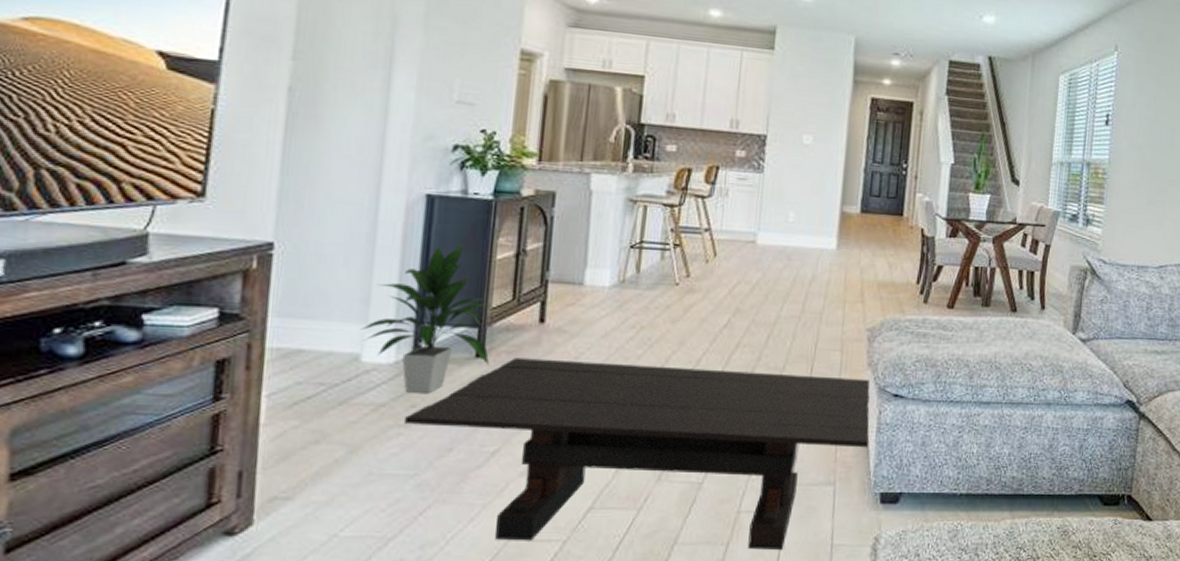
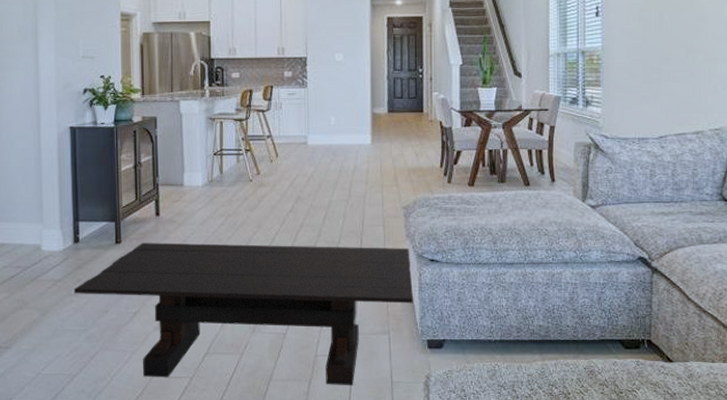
indoor plant: present [359,244,489,394] -> none [38,161,125,272]

